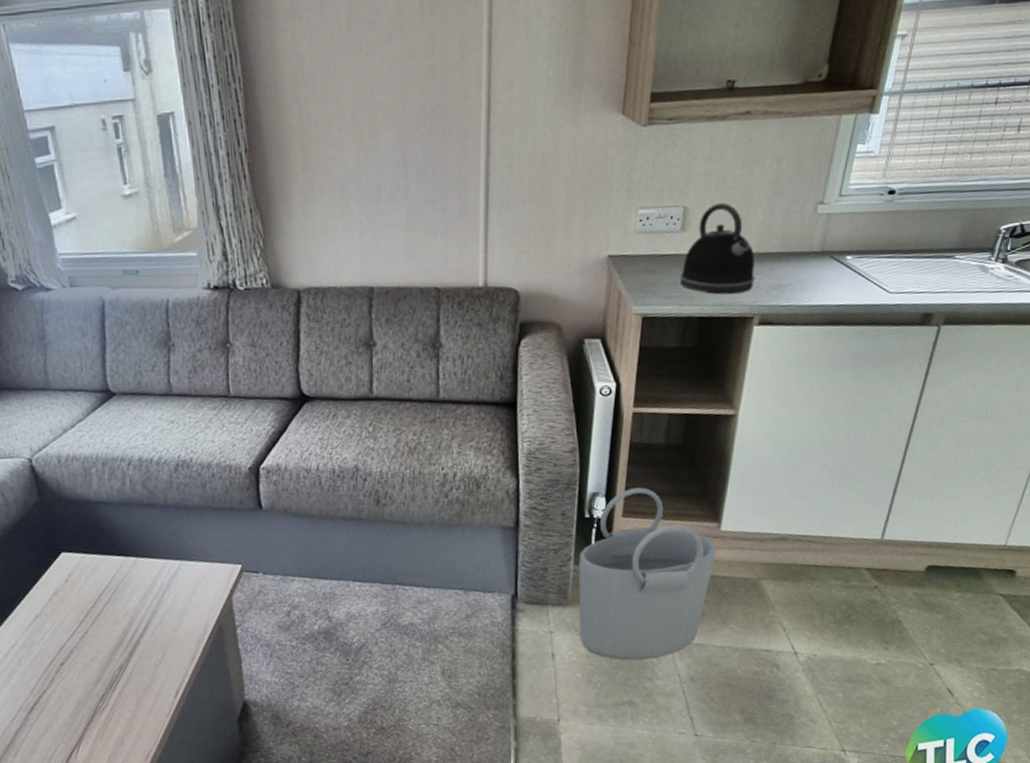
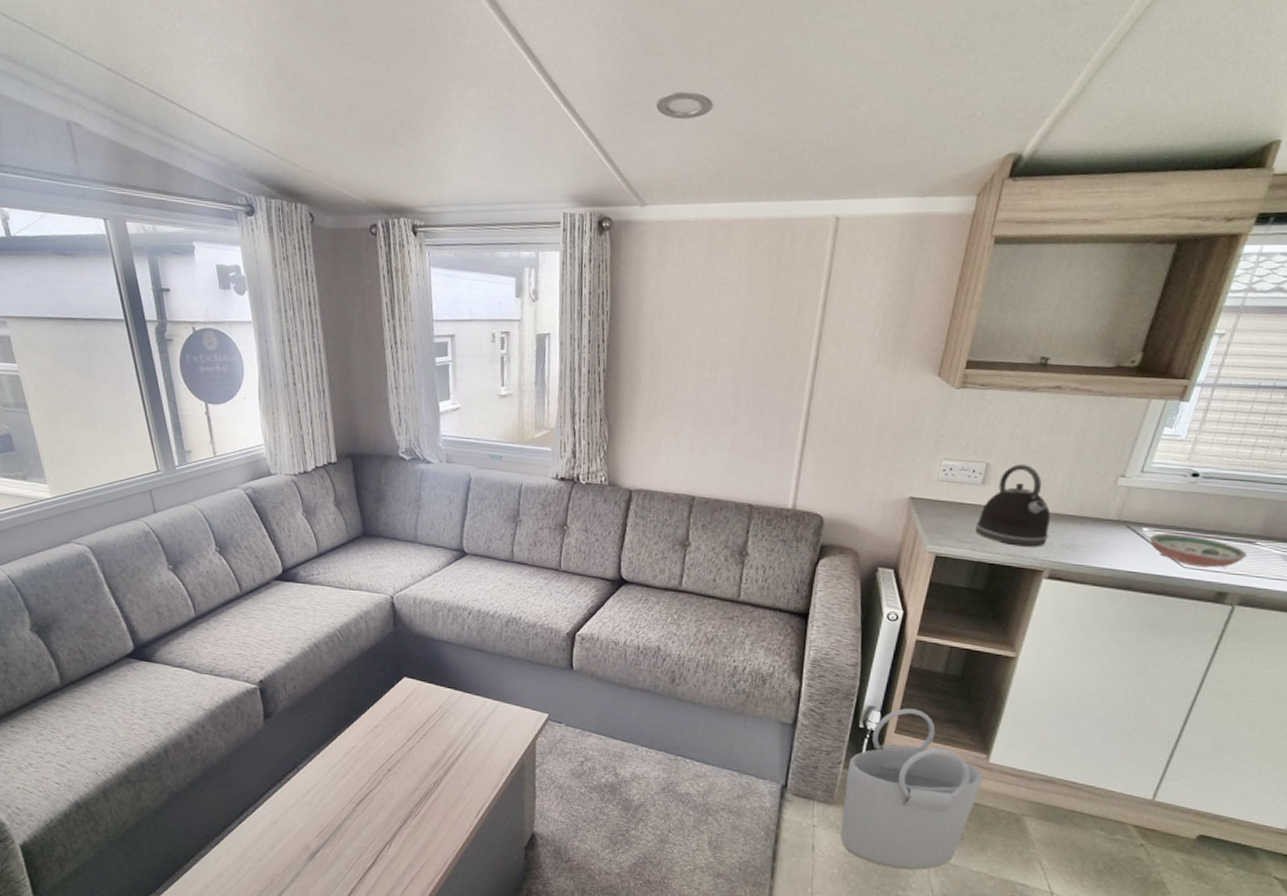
decorative bowl: none [854,257,948,291] -> present [1149,533,1248,568]

